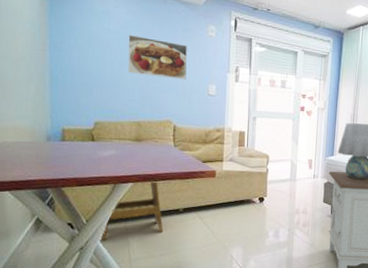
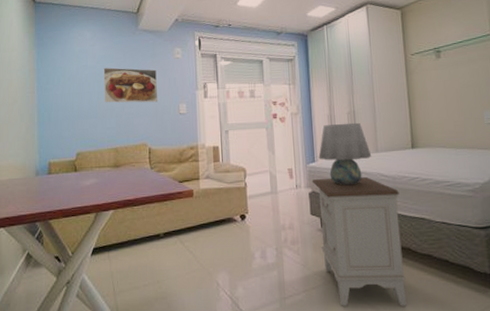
stool: present [101,179,164,241] -> none [86,204,146,273]

